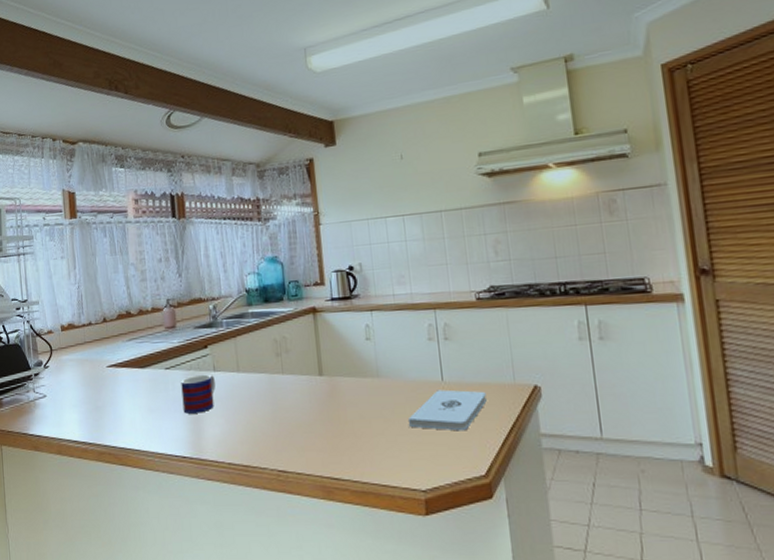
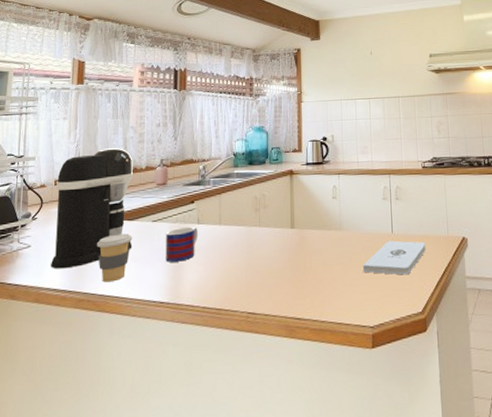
coffee maker: none [63,288,148,420] -> present [51,148,133,269]
coffee cup: none [111,382,147,435] -> present [97,233,133,283]

